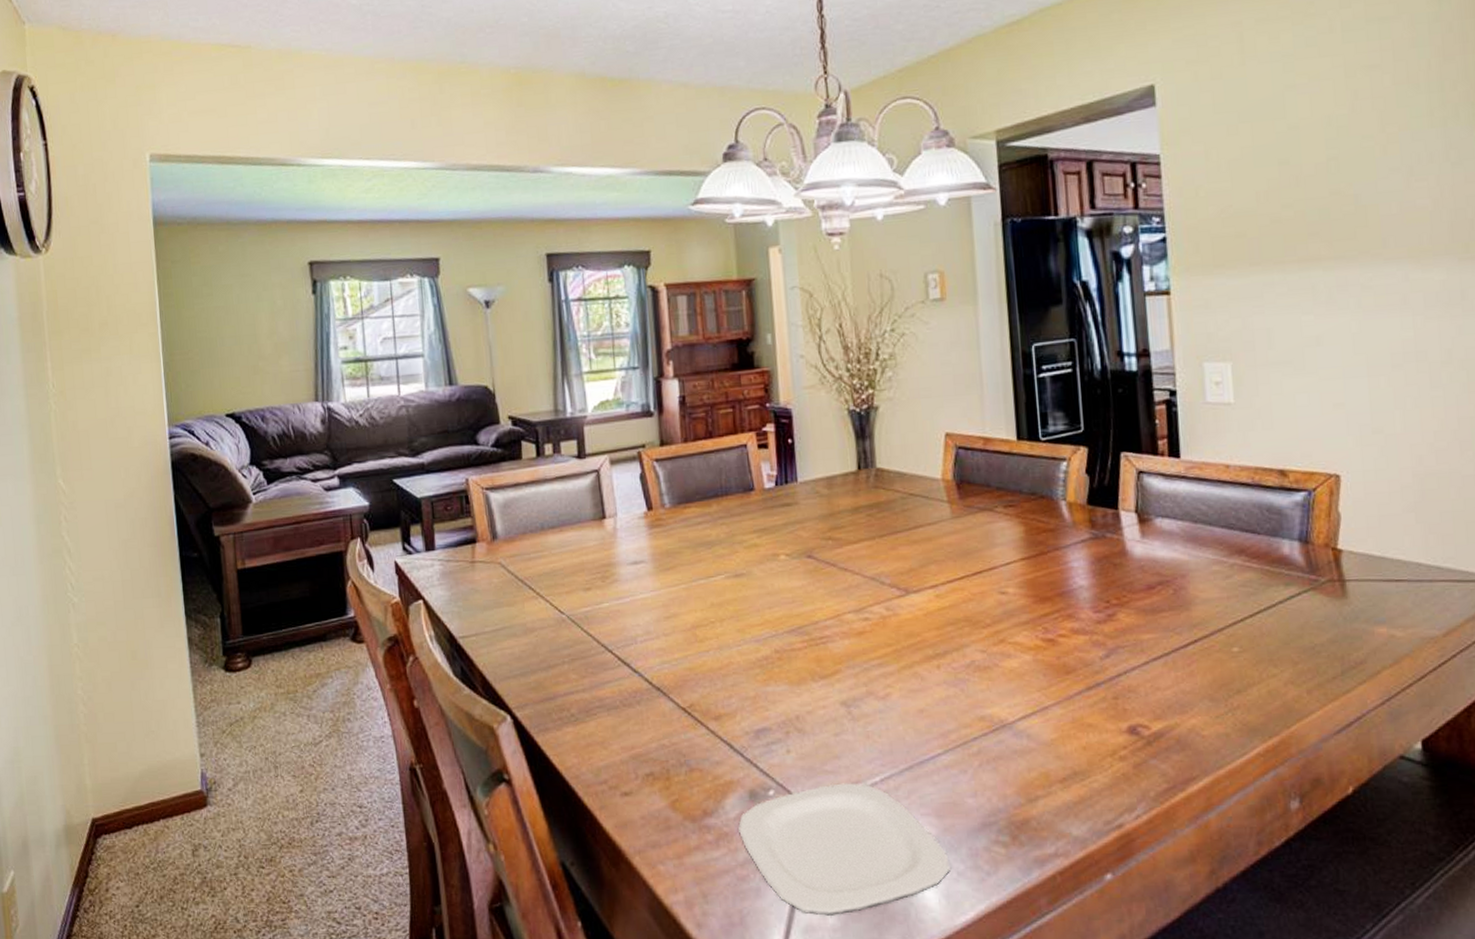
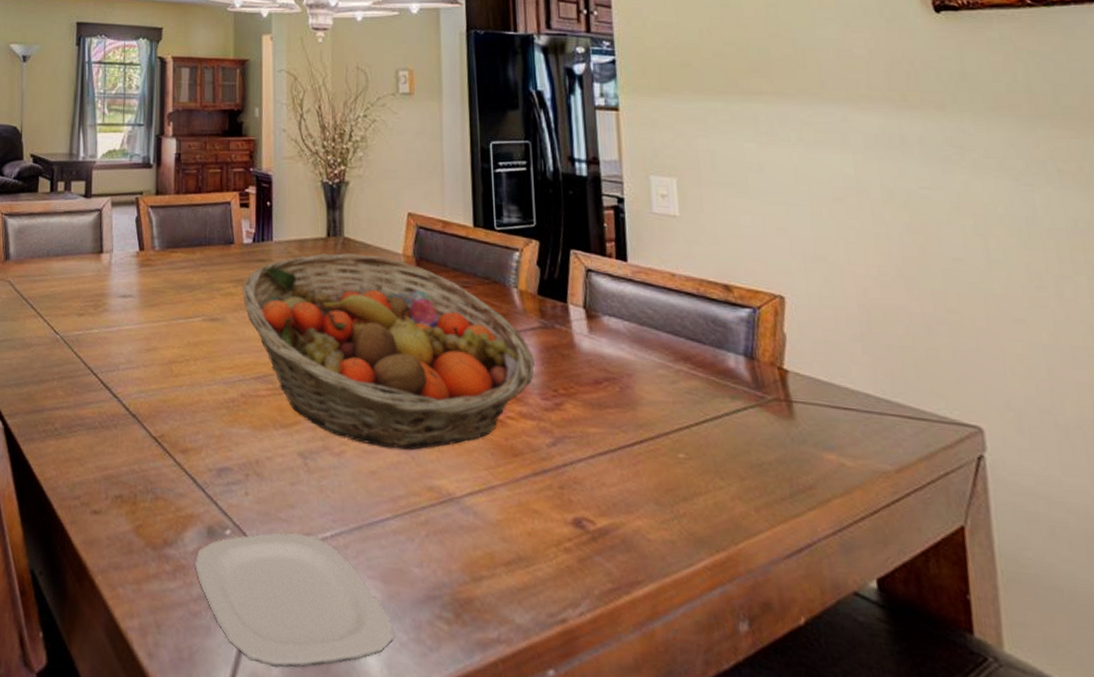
fruit basket: none [767,483,1086,684] -> present [242,253,534,450]

